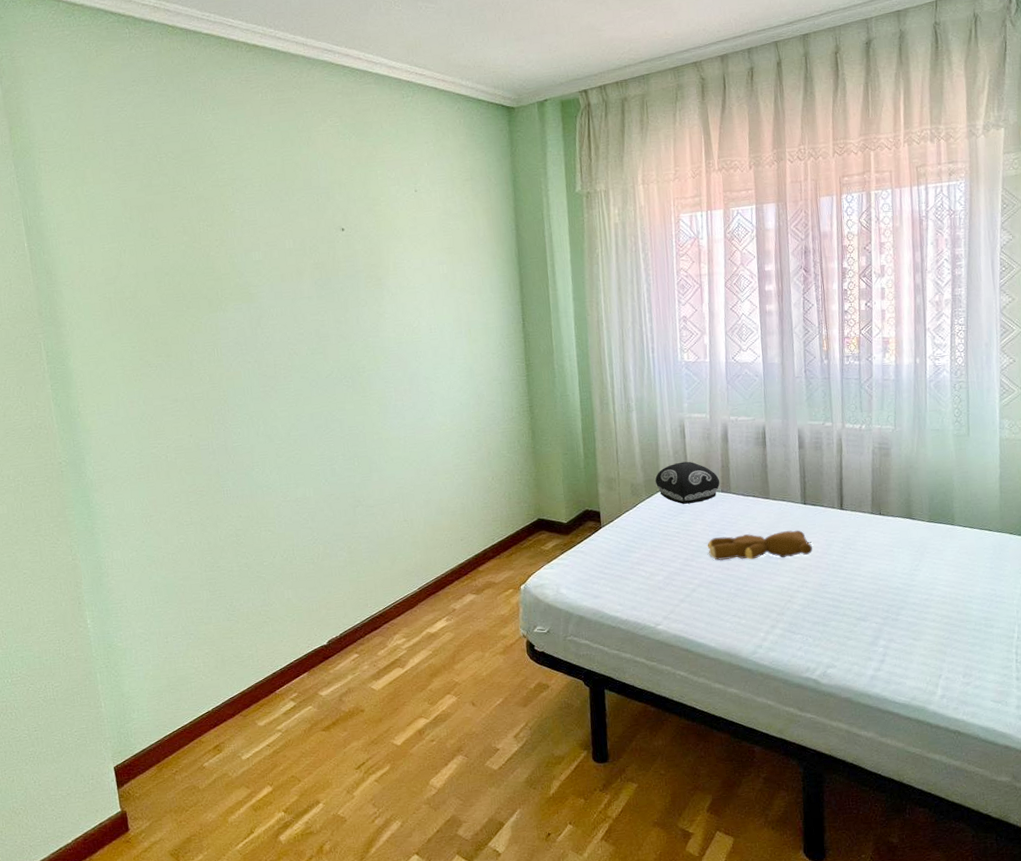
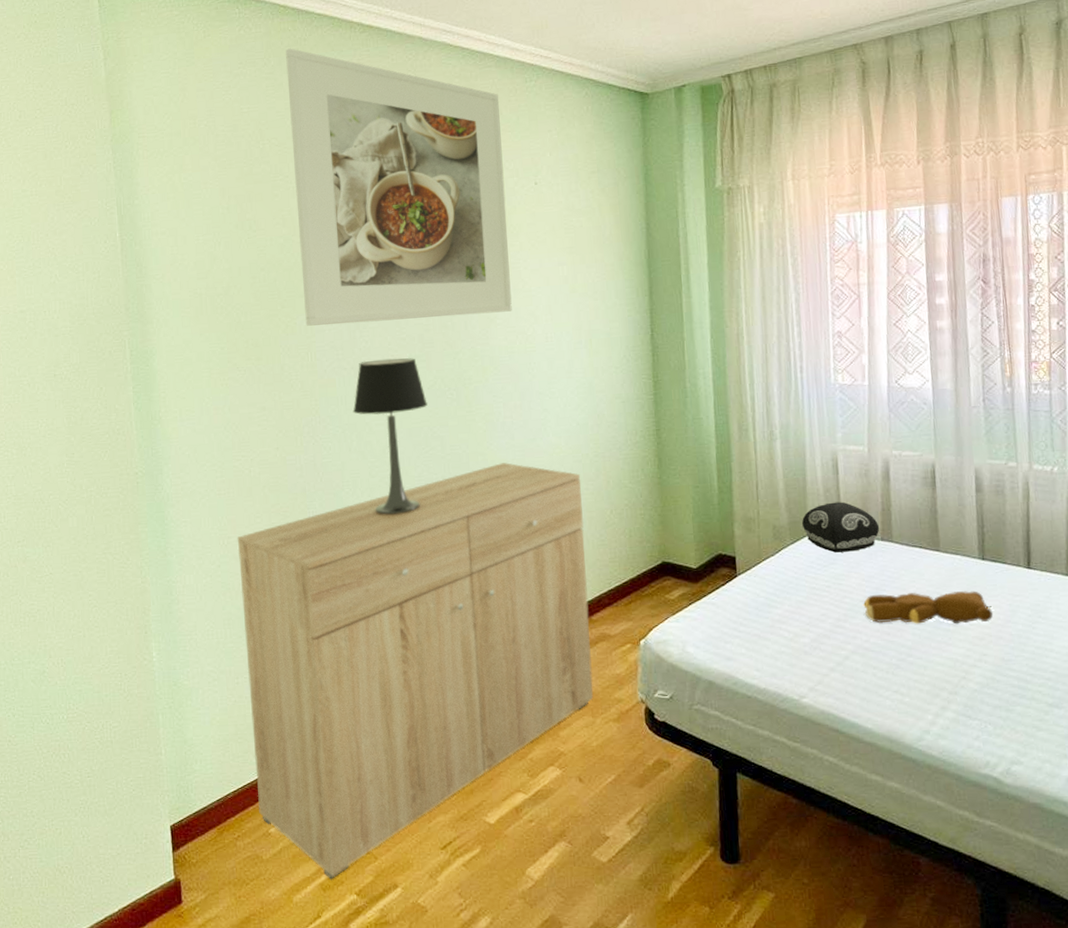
dresser: none [158,440,483,801] -> present [237,463,594,879]
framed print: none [176,66,399,325] -> present [286,48,512,326]
table lamp: none [258,350,326,490] -> present [352,358,428,515]

